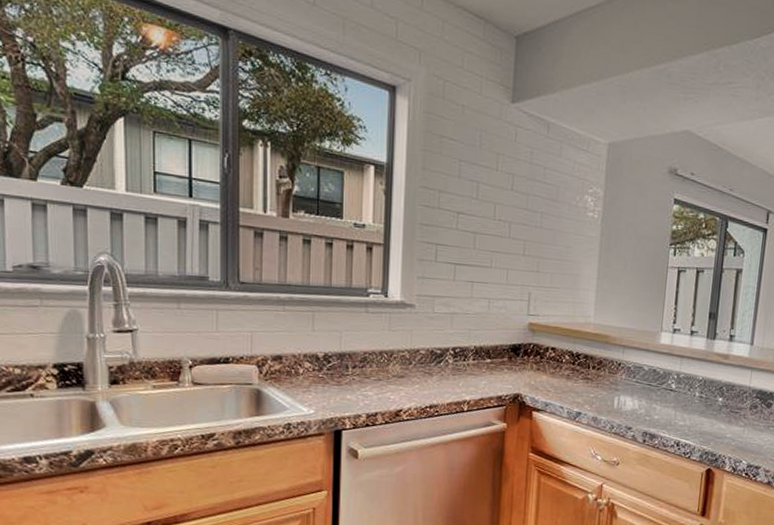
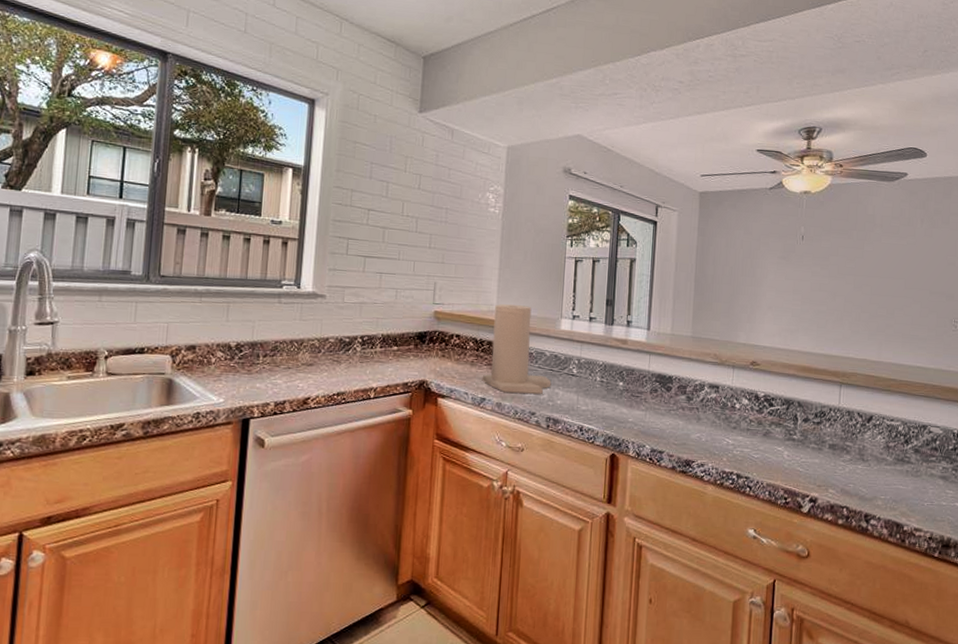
paper towel: none [577,316,649,409] -> present [482,304,552,394]

